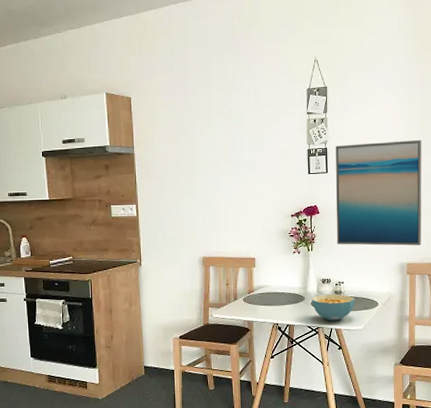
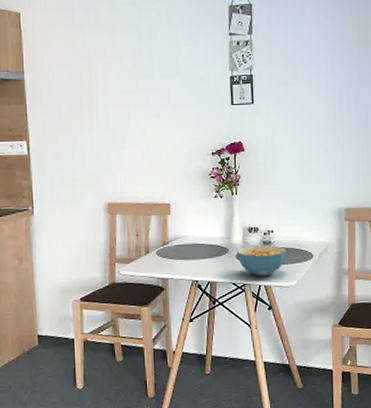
wall art: present [335,139,422,246] -> none [262,66,362,188]

